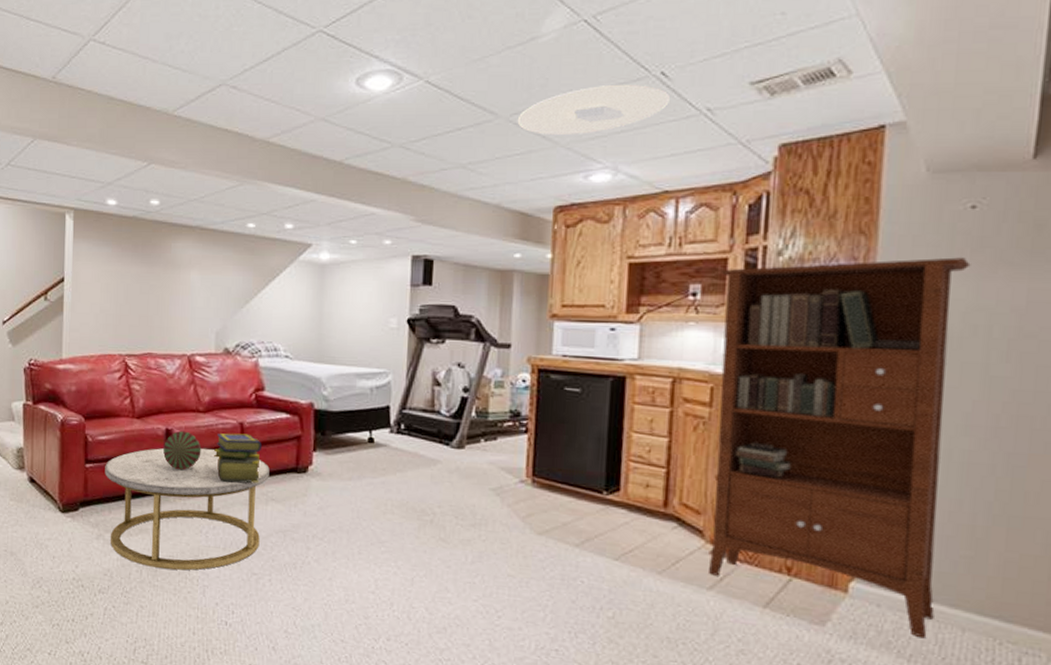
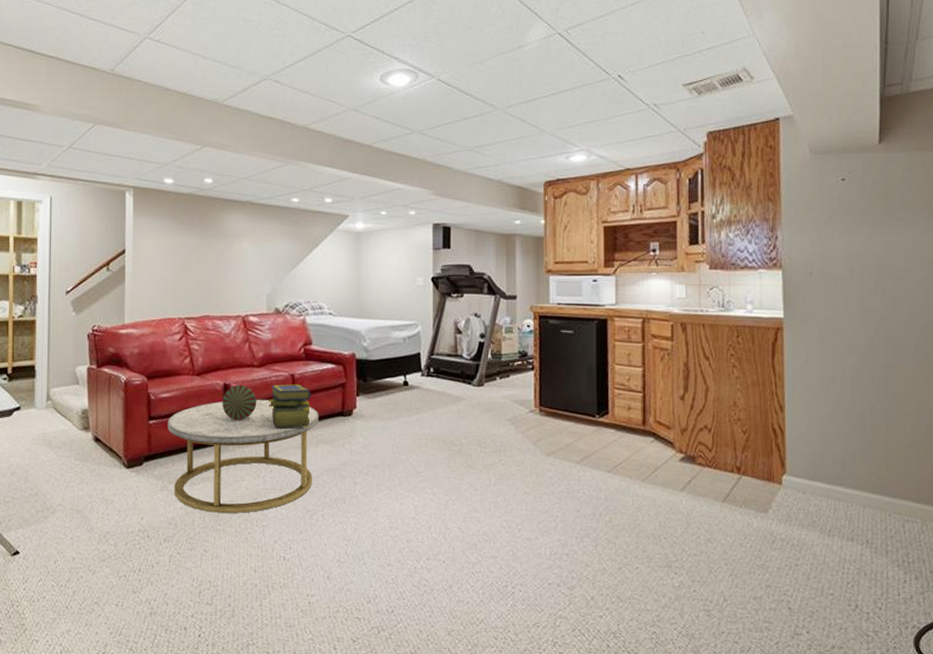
ceiling light: present [517,84,671,136] -> none [511,84,627,125]
bookcase: present [707,257,971,639] -> none [671,218,845,516]

